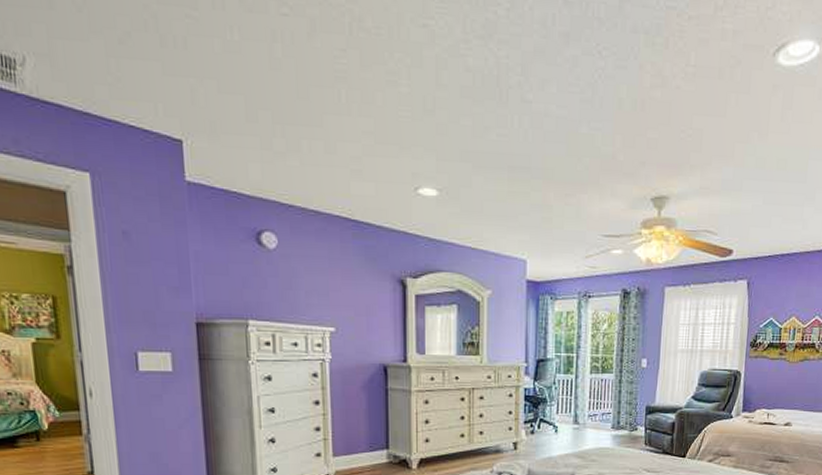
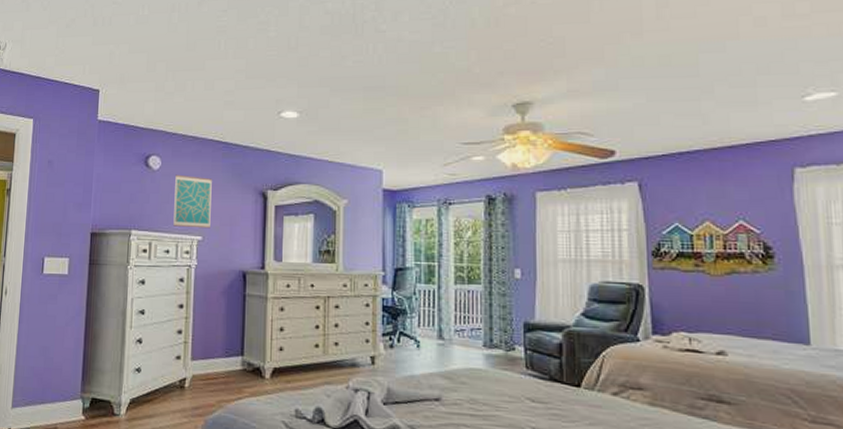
wall art: none [297,256,344,319] -> present [173,174,212,229]

